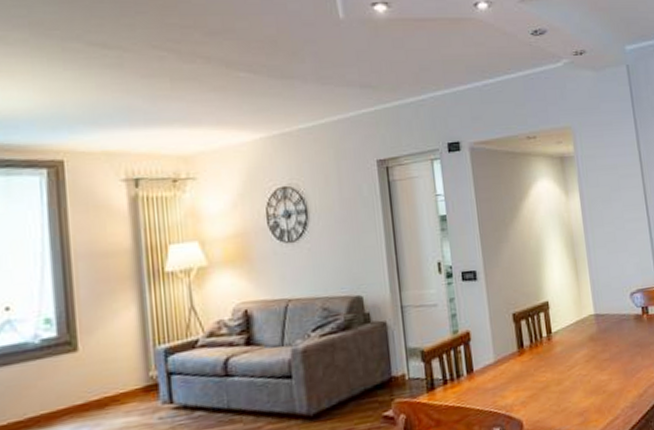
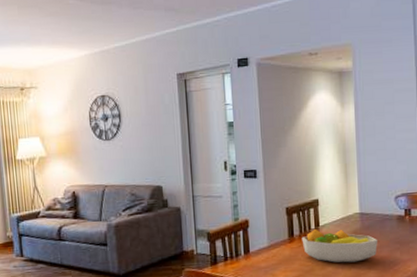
fruit bowl: none [533,335,617,376] -> present [301,229,378,263]

